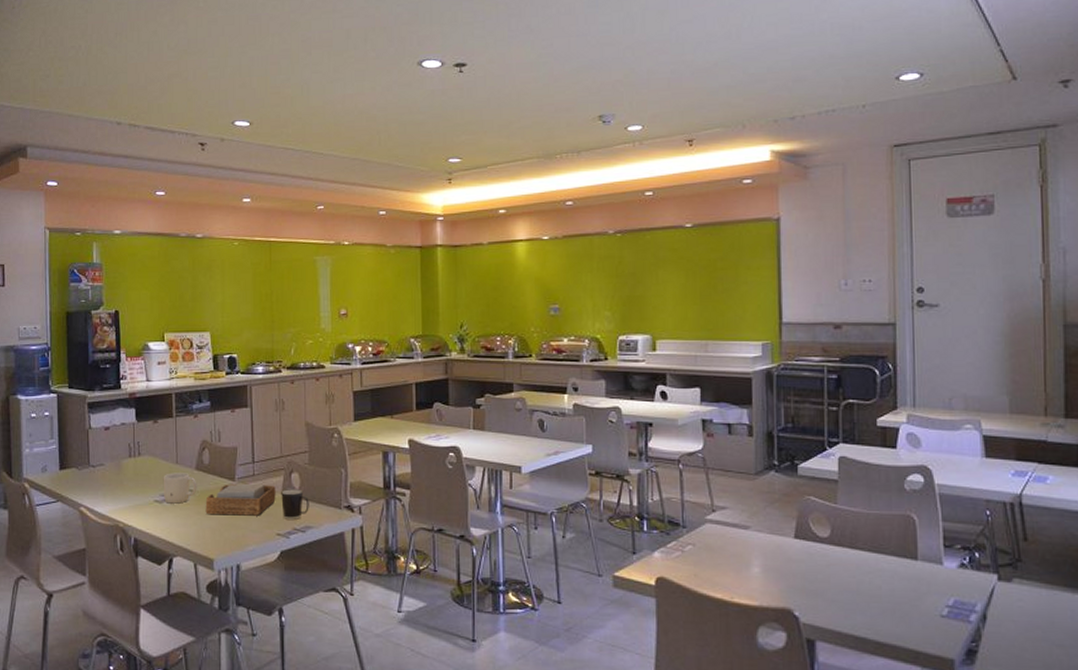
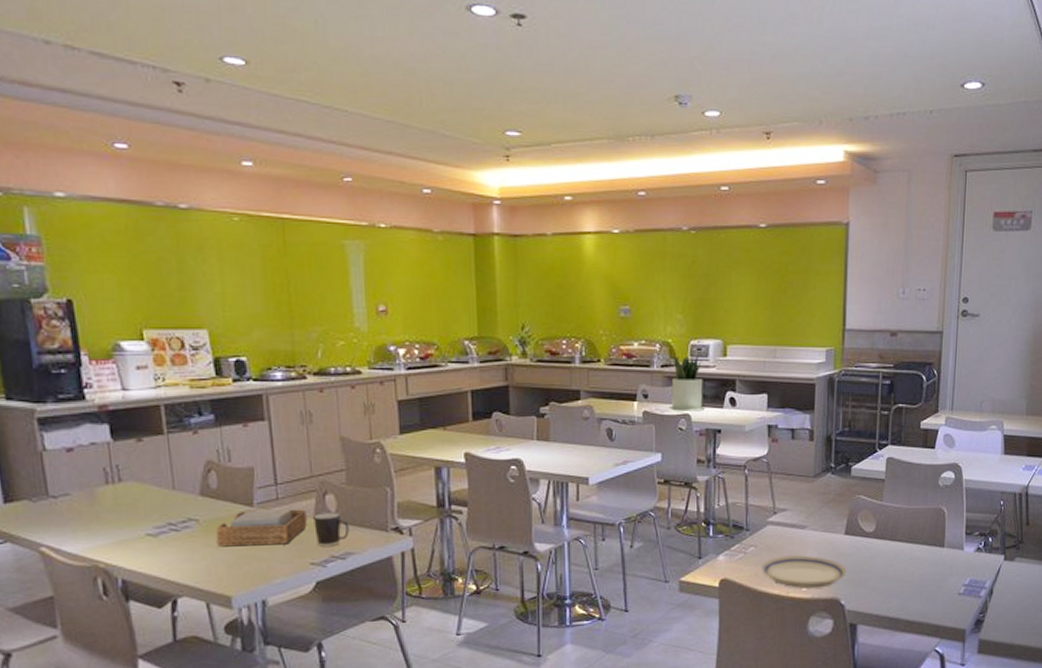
mug: present [163,473,197,504] -> none [155,500,204,537]
planter: none [598,350,636,406] -> present [668,355,706,413]
plate: none [701,556,799,596] -> present [762,554,847,589]

